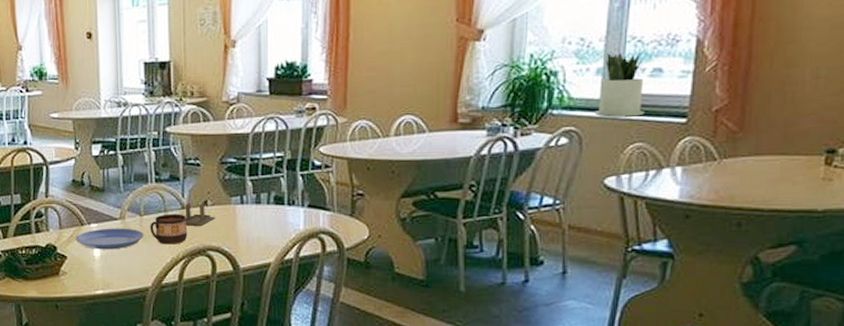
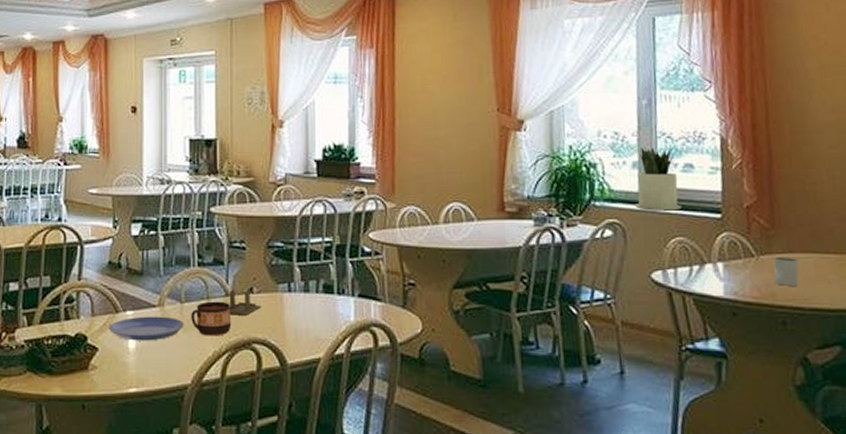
cup: none [734,160,764,188] -> present [773,258,800,286]

